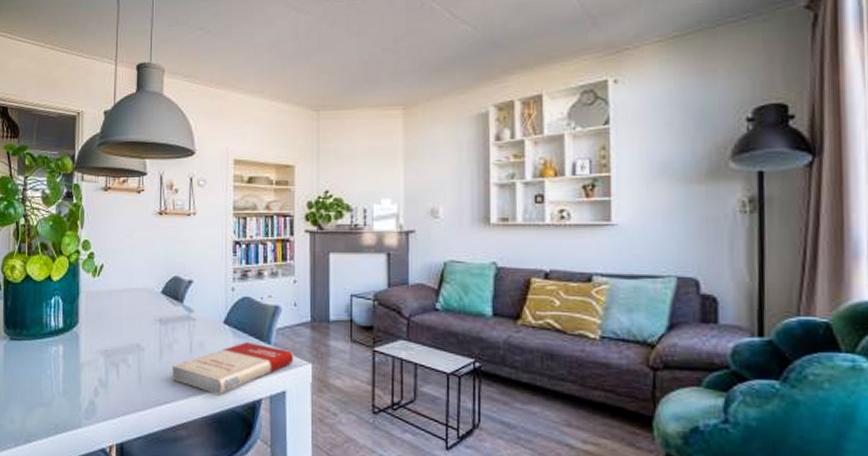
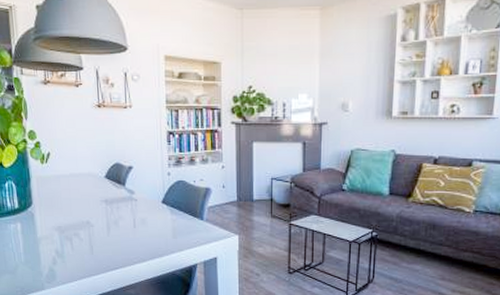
book: present [172,342,294,394] -> none [119,219,223,261]

